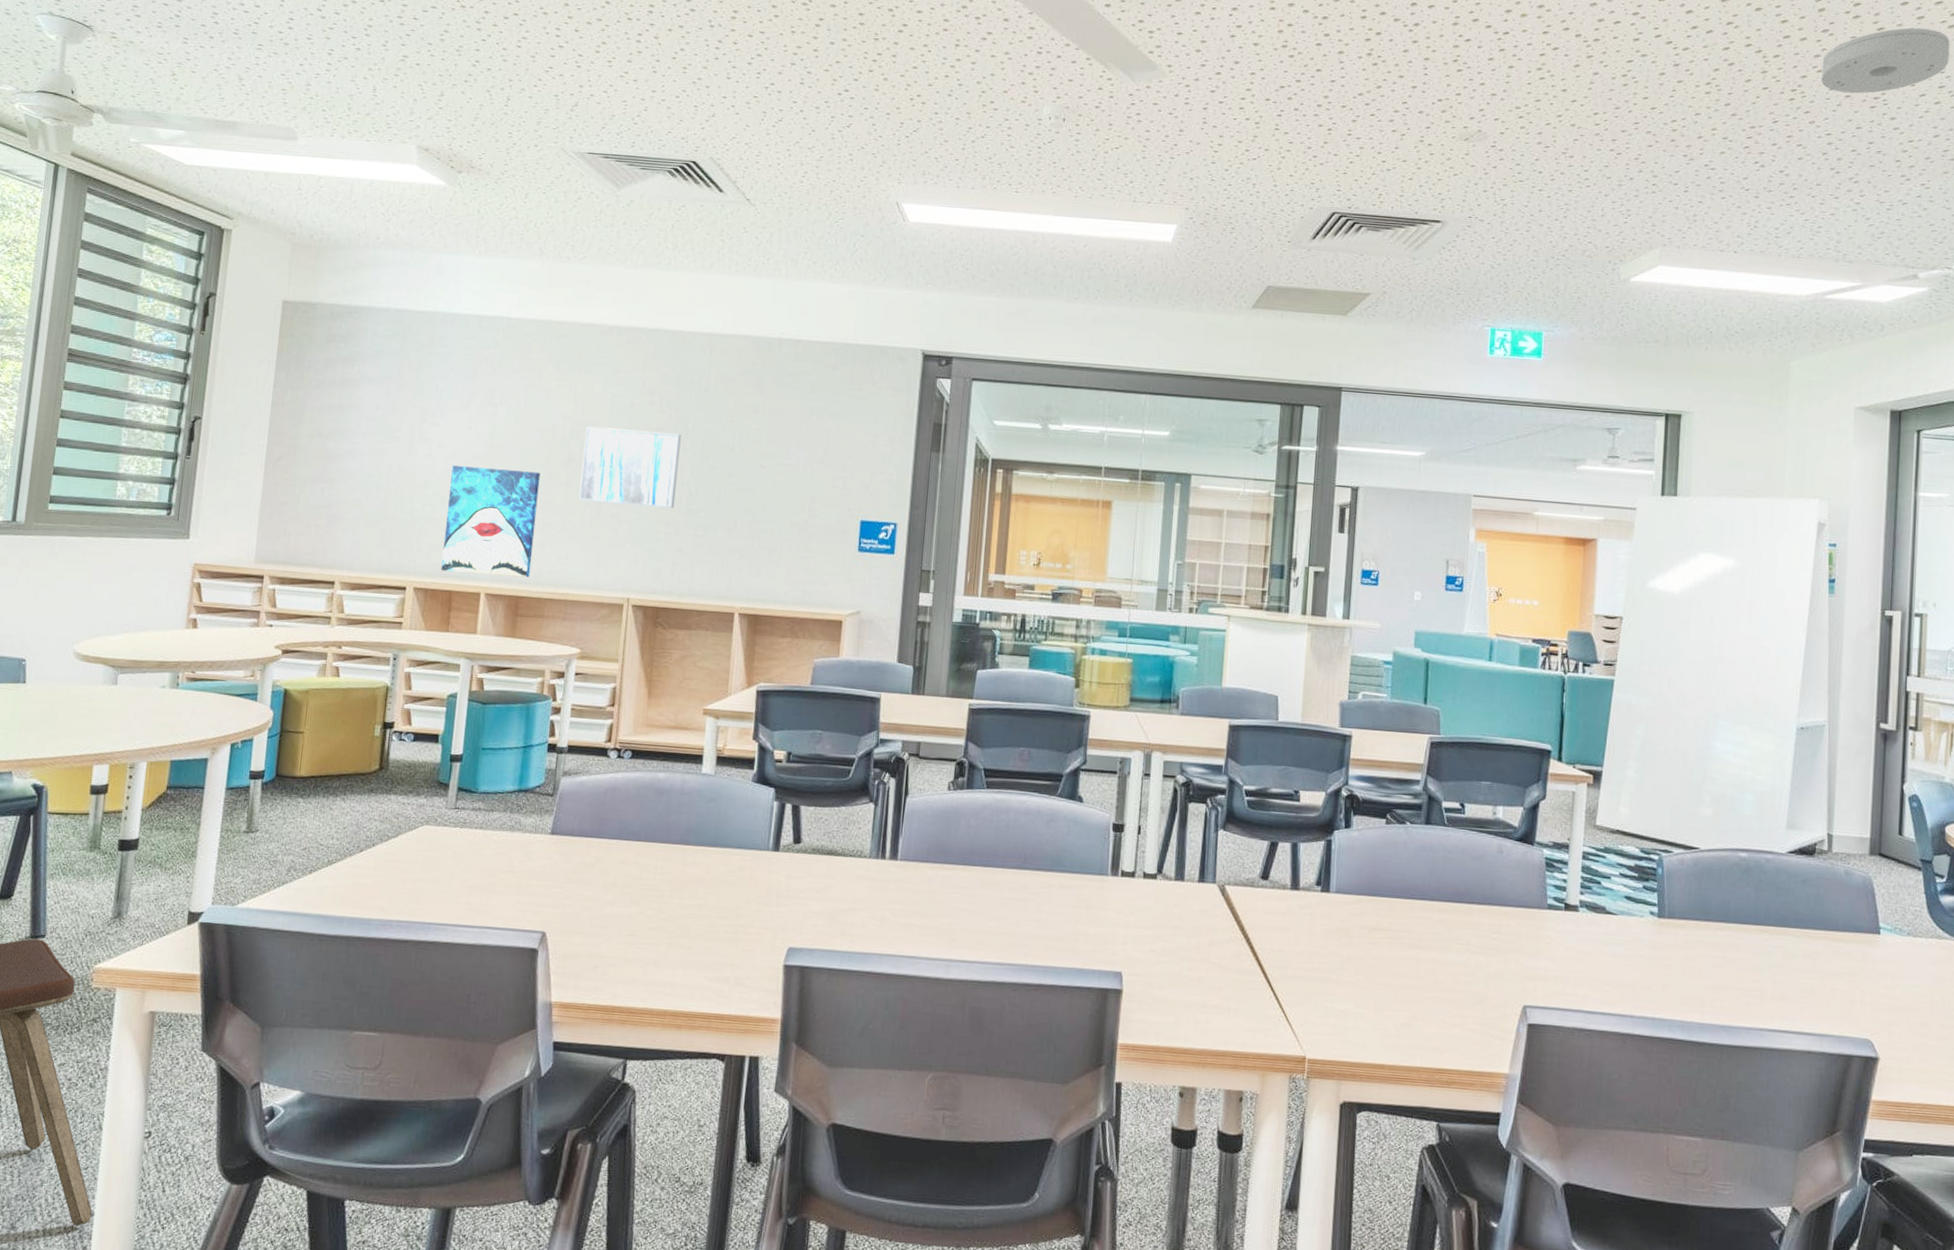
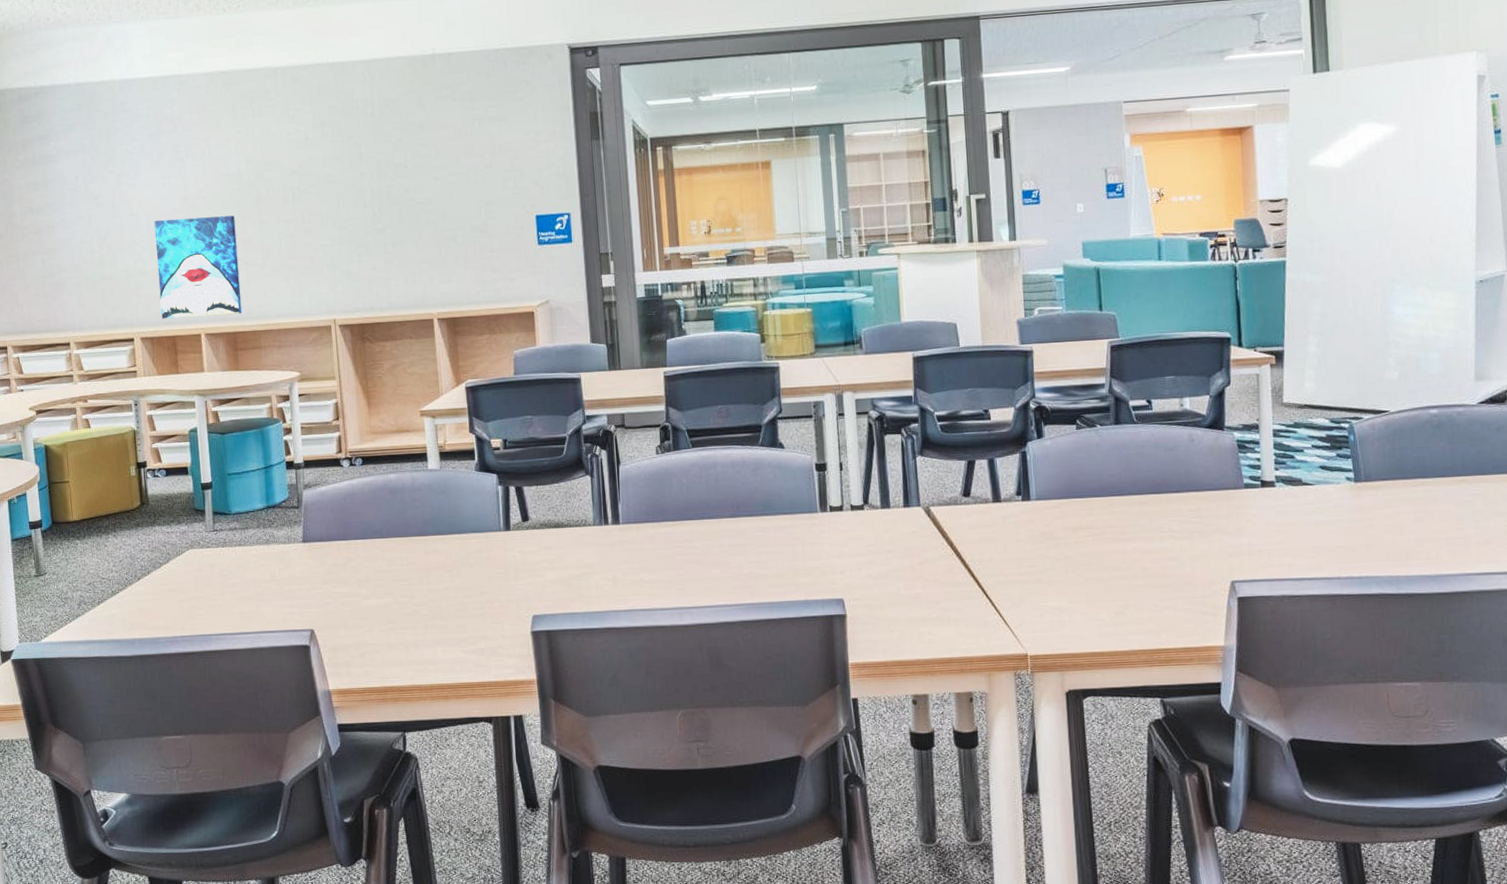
wall art: present [578,426,681,509] -> none [268,160,362,236]

